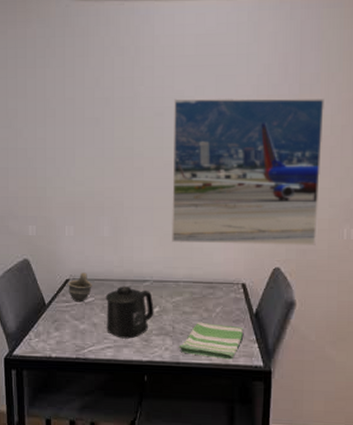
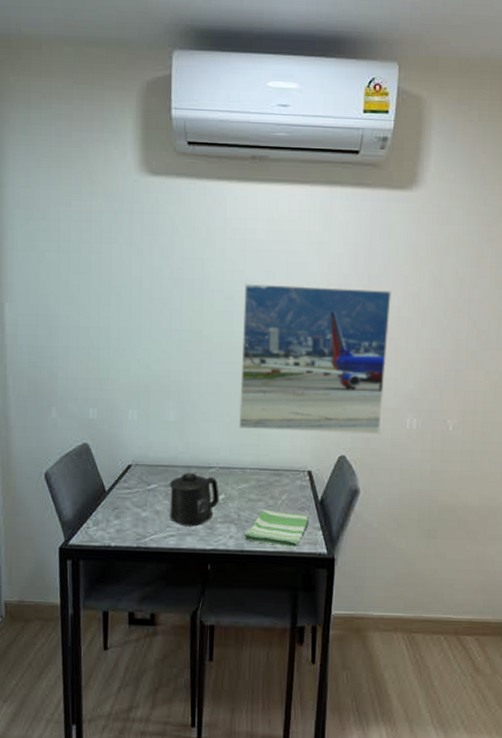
cup: present [68,272,92,302] -> none [130,458,156,489]

